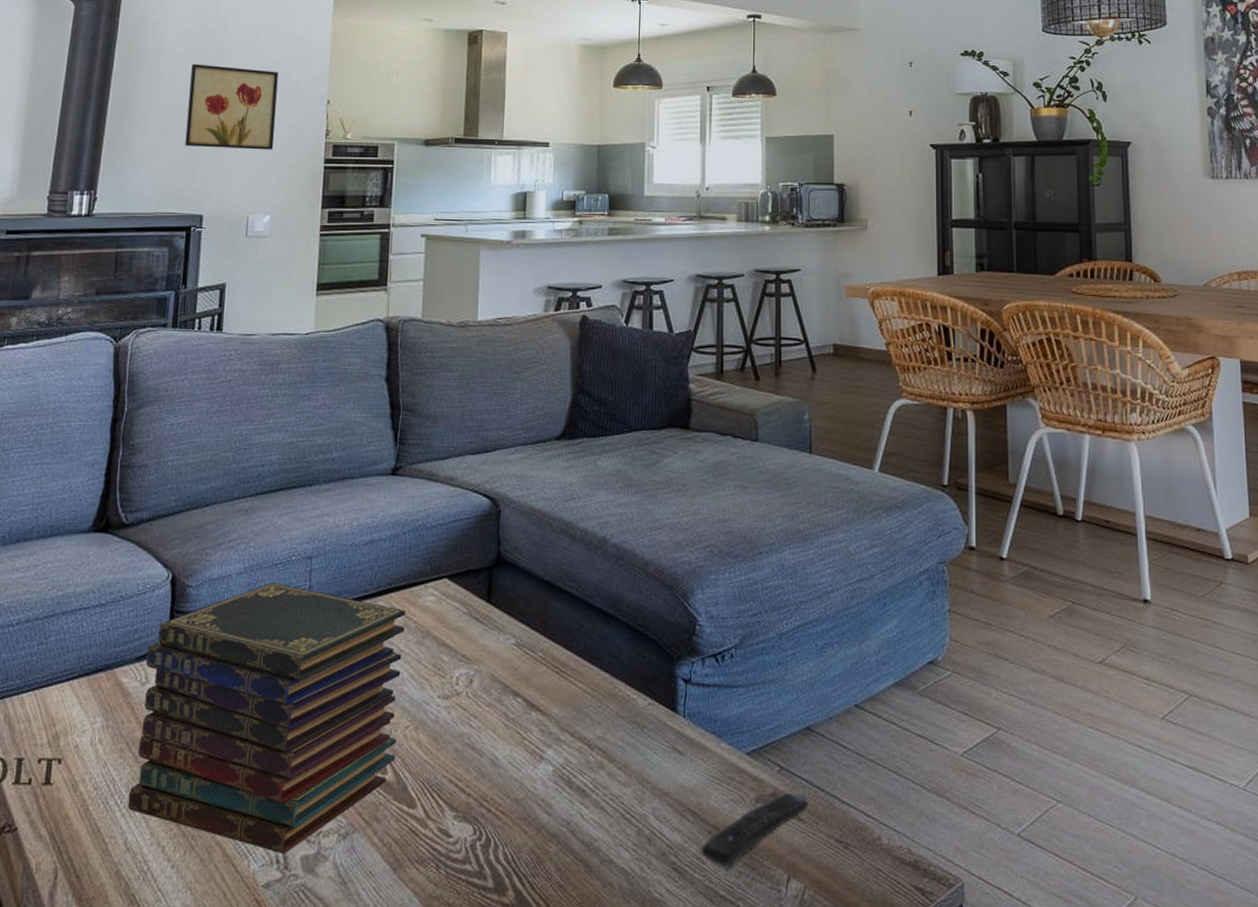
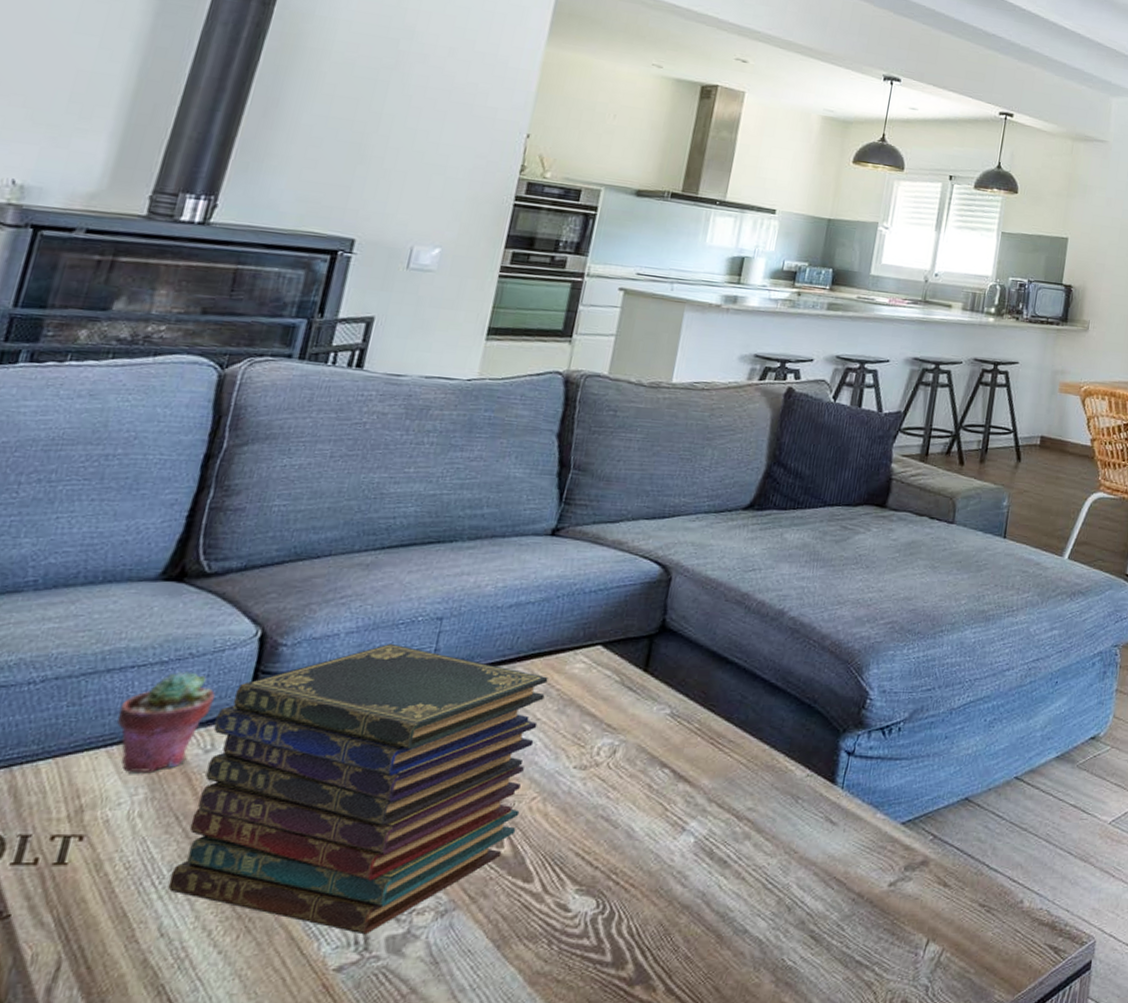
potted succulent: none [73,612,143,704] -> present [115,671,215,774]
wall art: present [185,64,279,150] -> none [342,71,472,179]
remote control: present [702,794,808,870] -> none [843,861,957,936]

